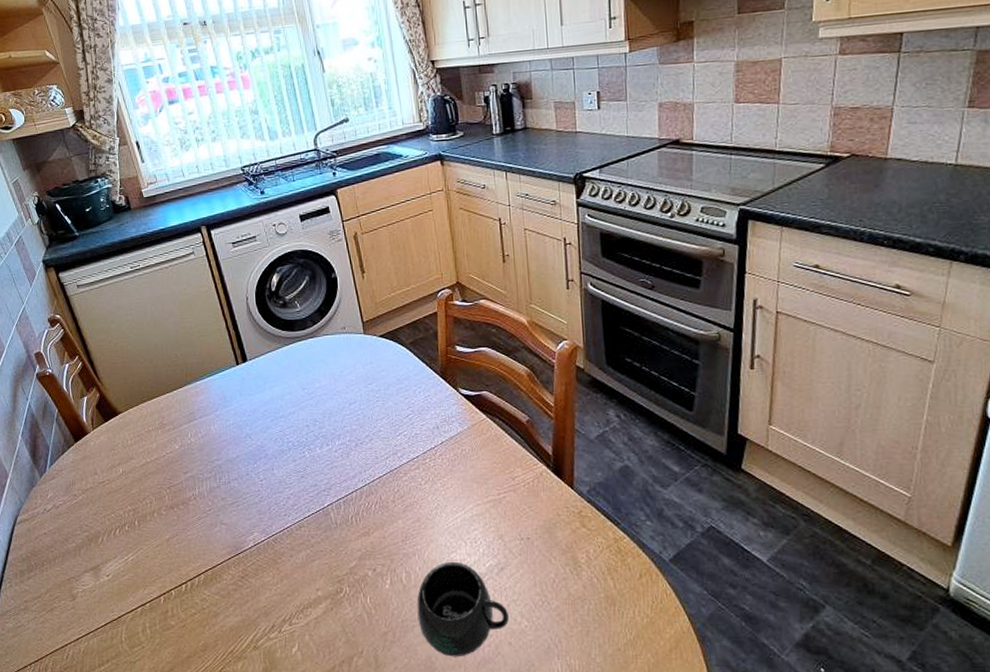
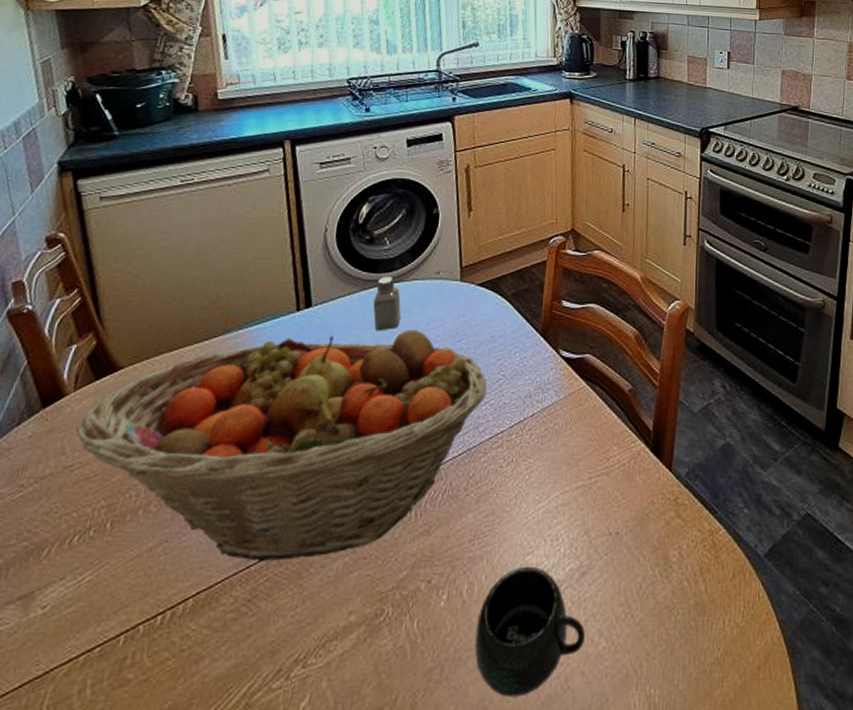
fruit basket: none [101,375,399,551] -> present [76,329,487,561]
saltshaker: none [295,334,319,379] -> present [373,277,401,331]

